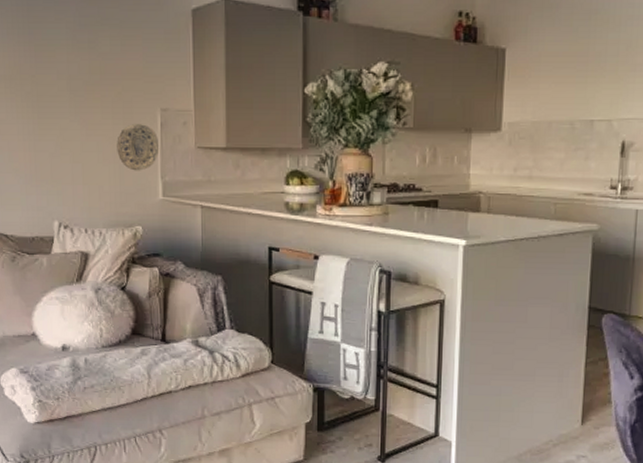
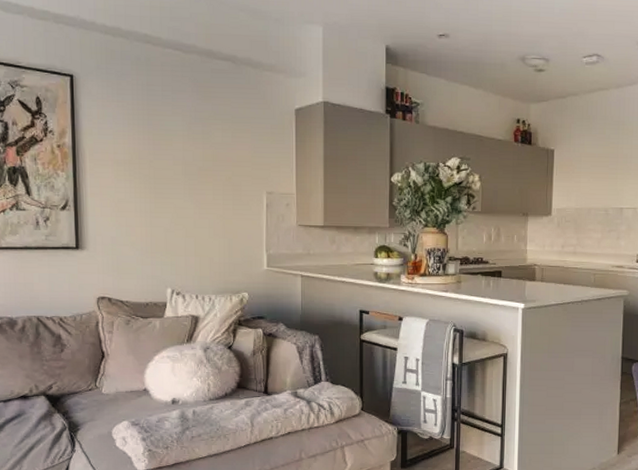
decorative plate: present [117,124,160,171] -> none [226,204,265,245]

